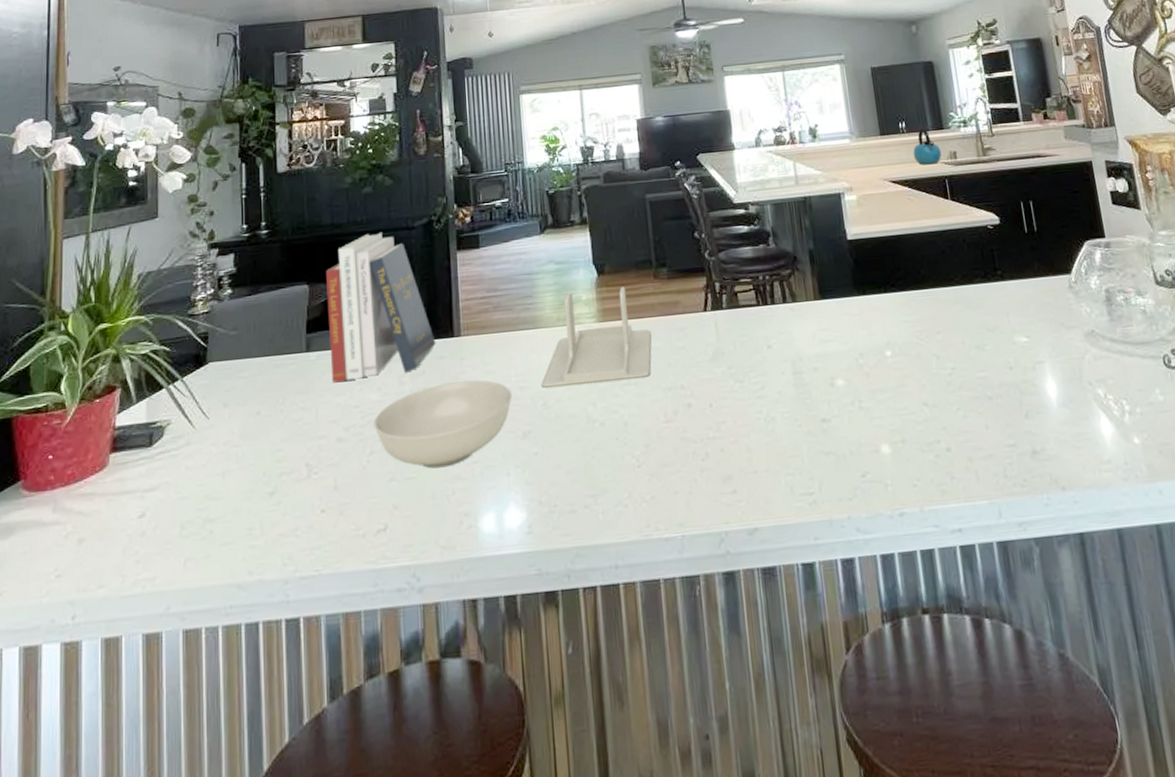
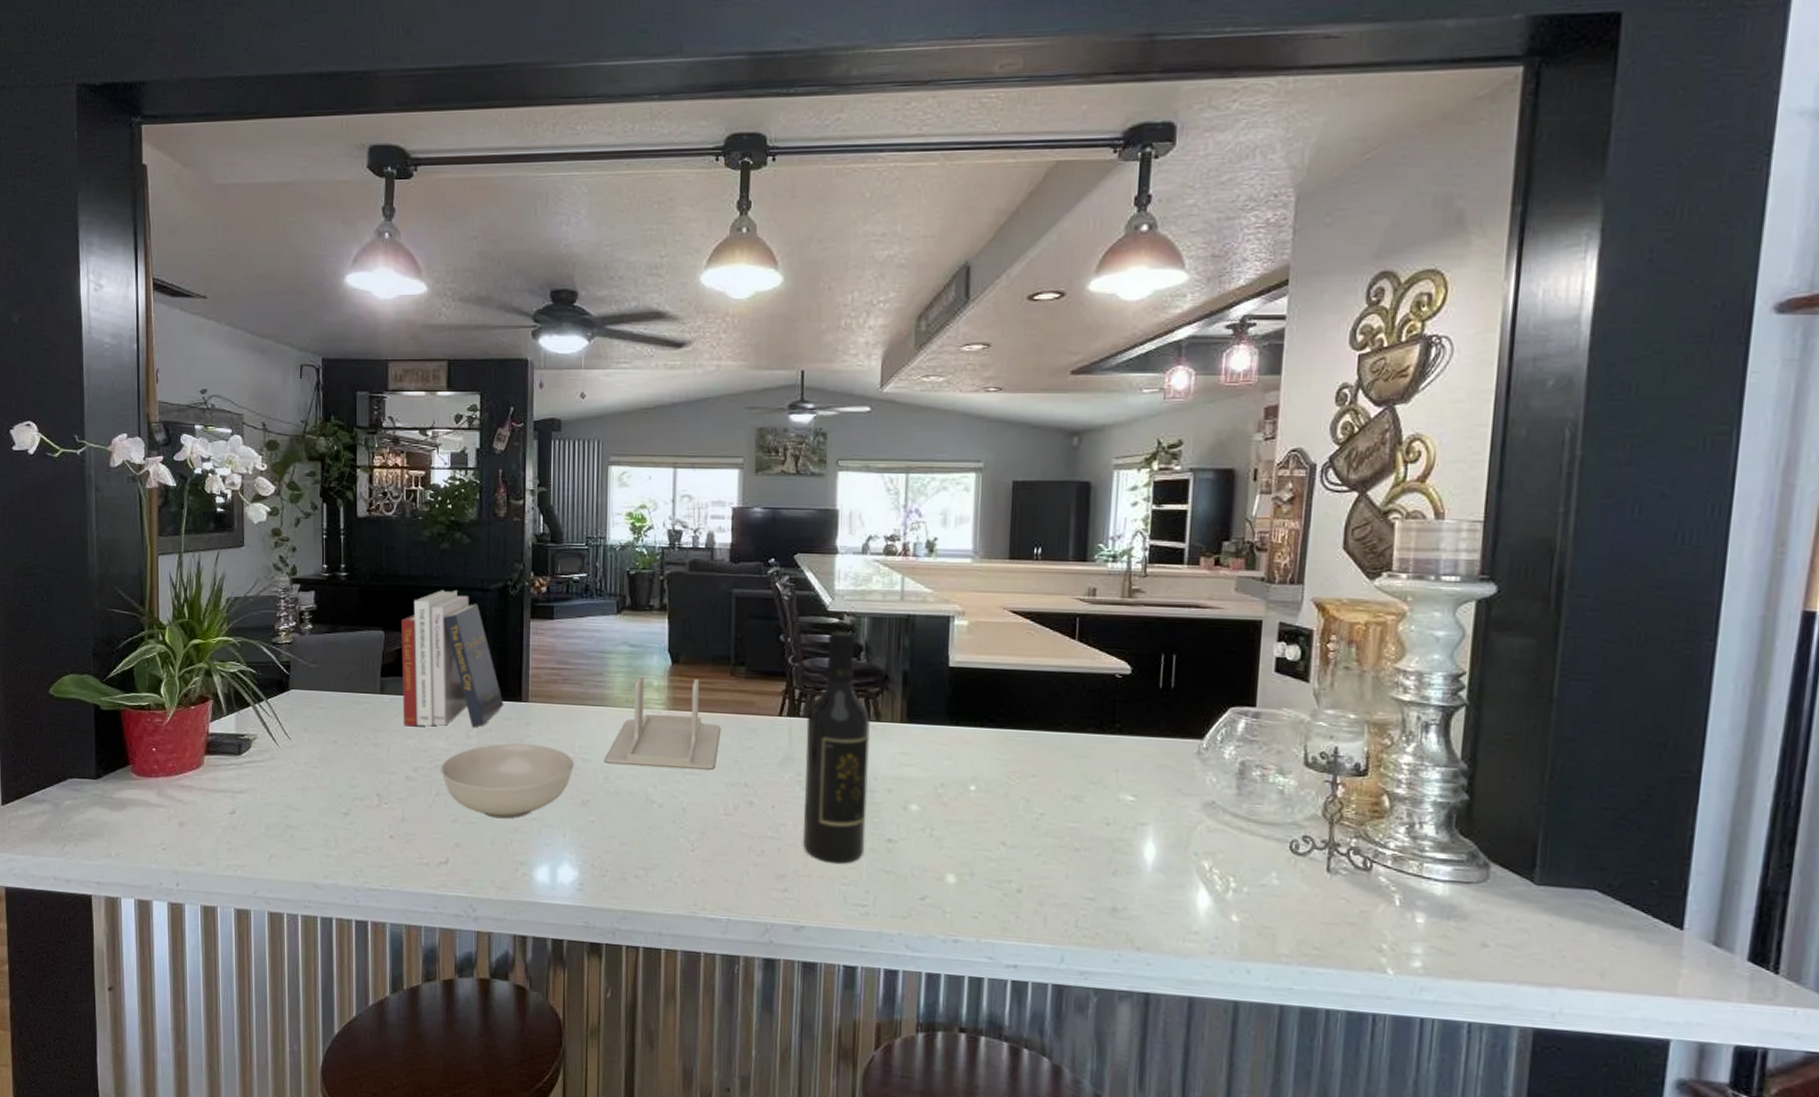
wine bottle: none [729,219,803,454] -> present [803,630,871,864]
kettle: present [913,129,942,165] -> none [1044,558,1079,599]

